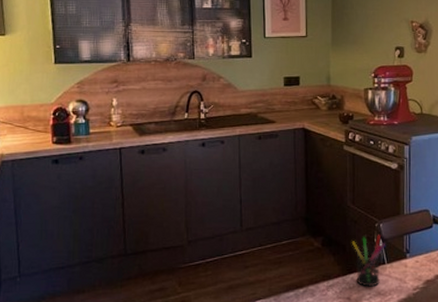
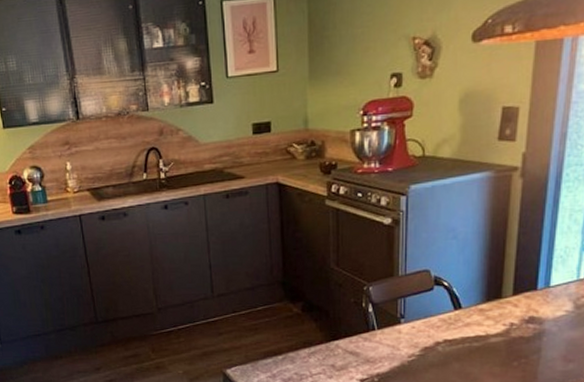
pen holder: present [351,234,386,287] -> none [335,298,377,354]

